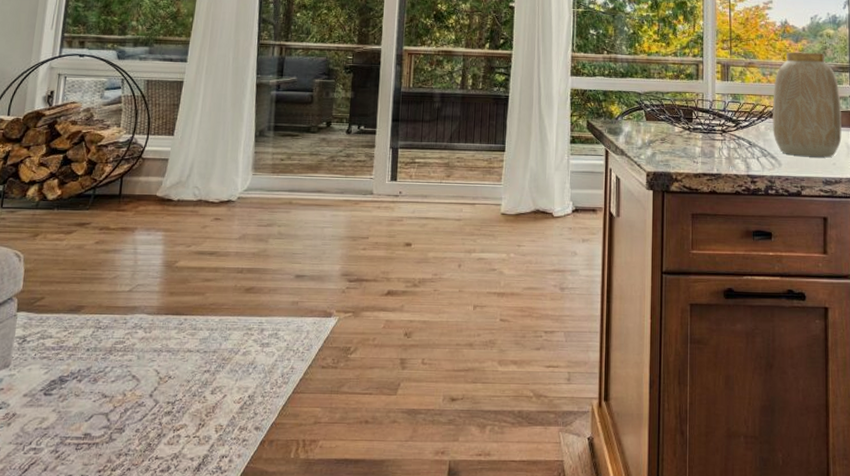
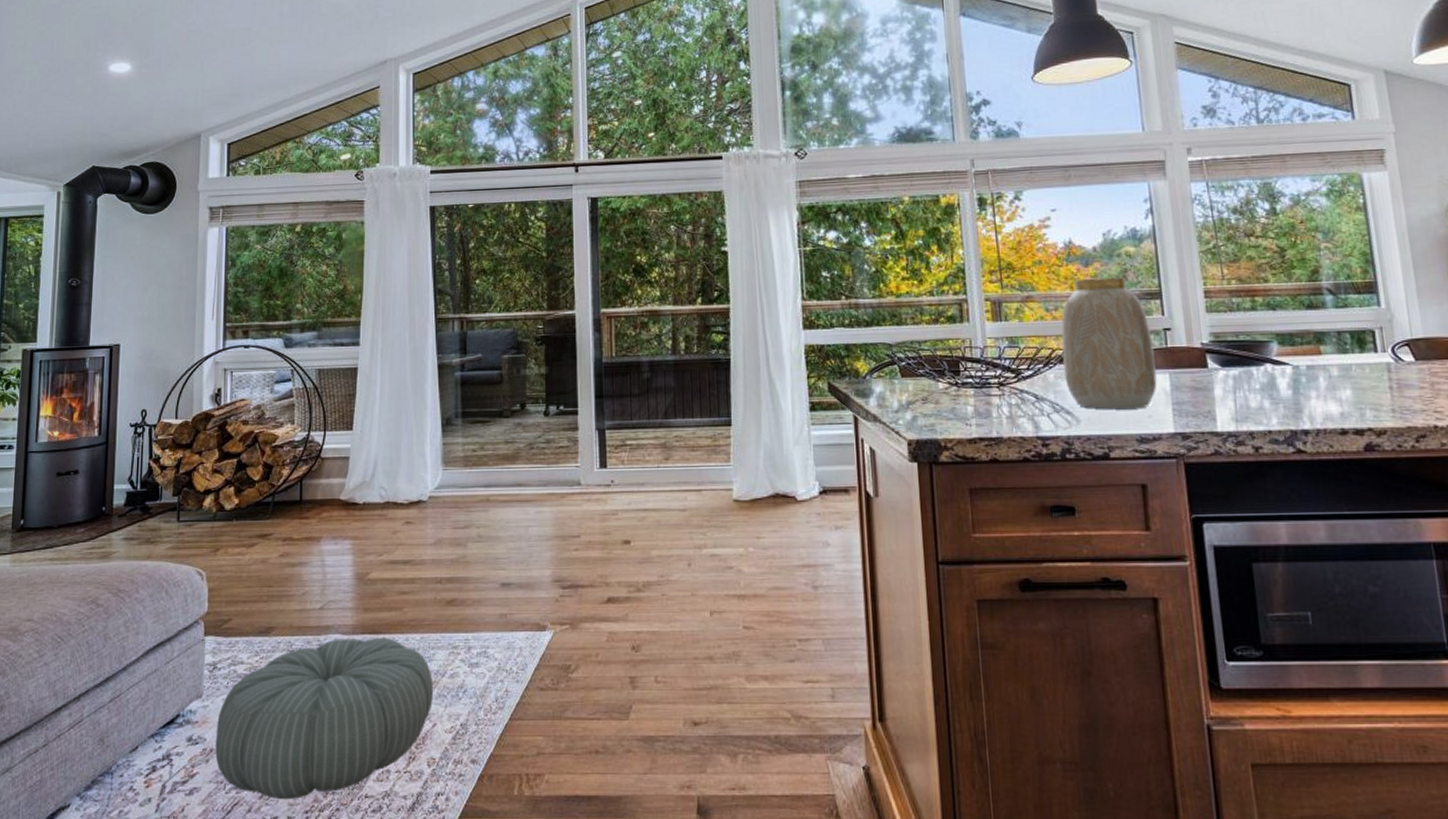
pouf: none [17,318,227,460] -> present [215,637,434,800]

